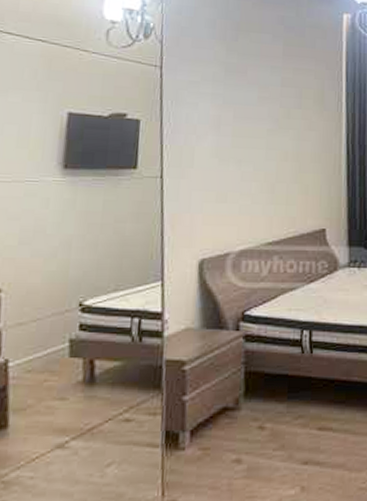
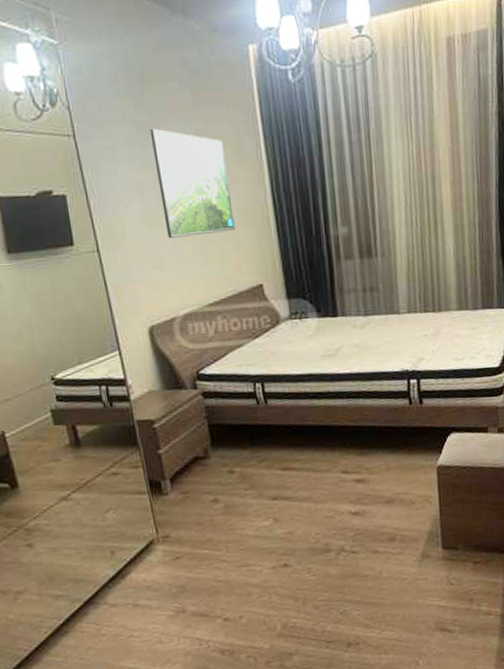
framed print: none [236,71,307,175] -> present [150,128,236,238]

